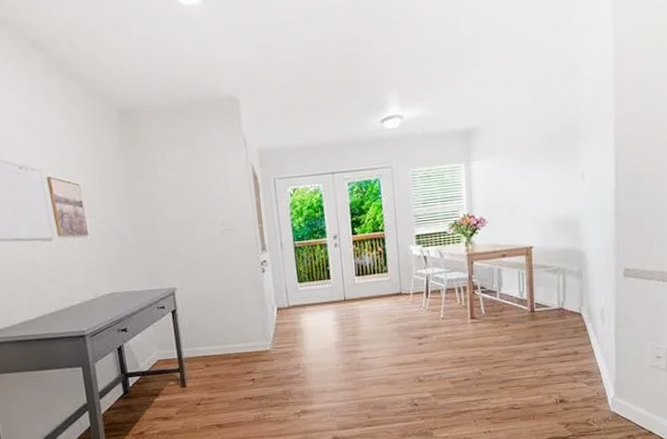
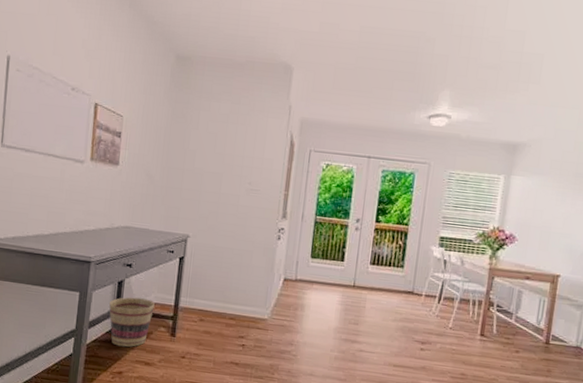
basket: none [113,358,159,409] -> present [109,297,155,347]

